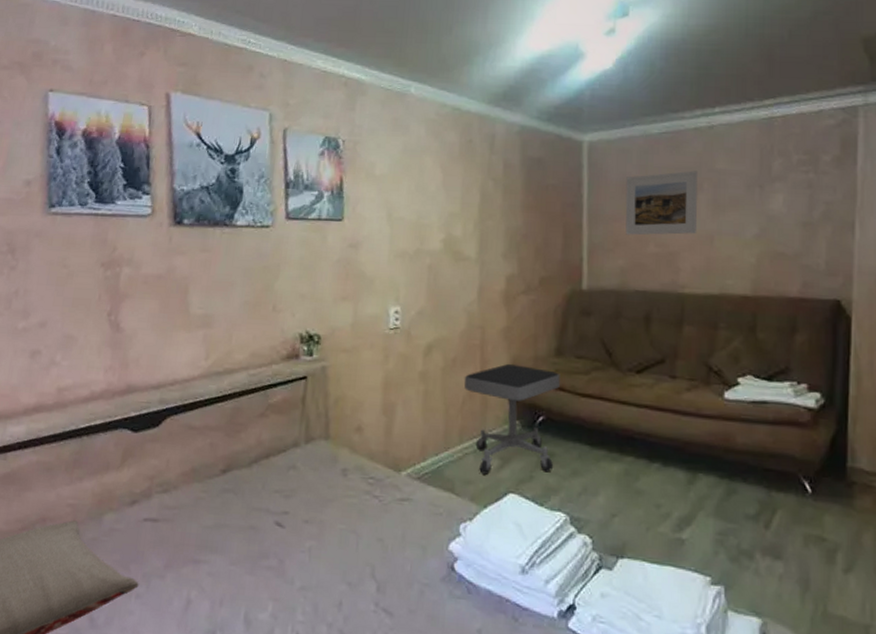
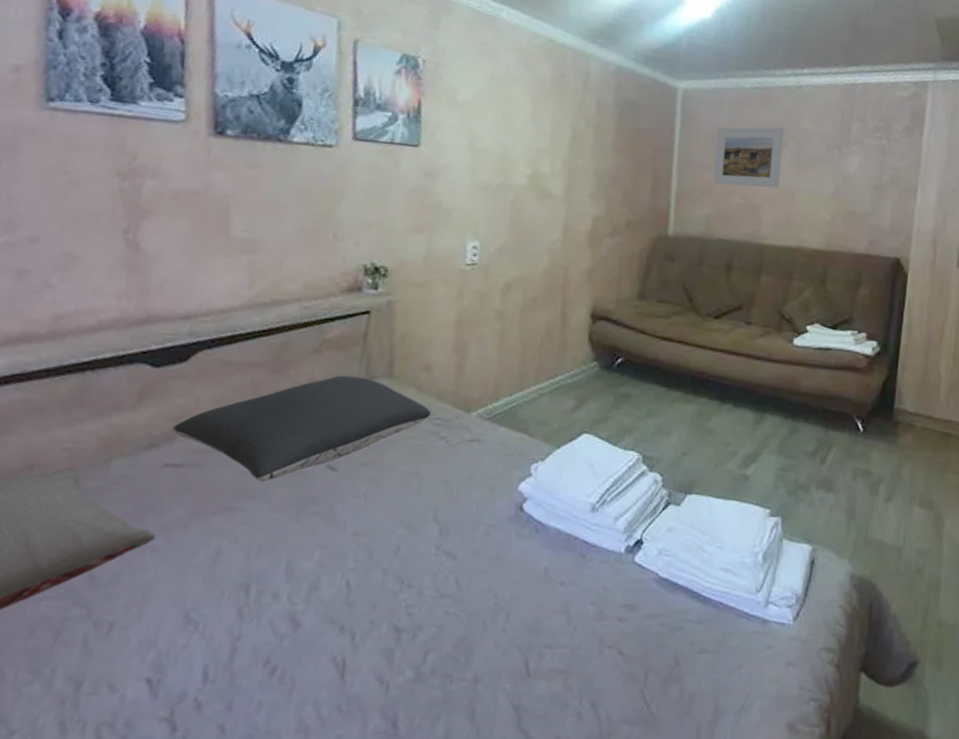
pillow: none [149,437,365,537] -> present [172,375,432,483]
stool: present [464,363,560,475] -> none [543,304,642,415]

